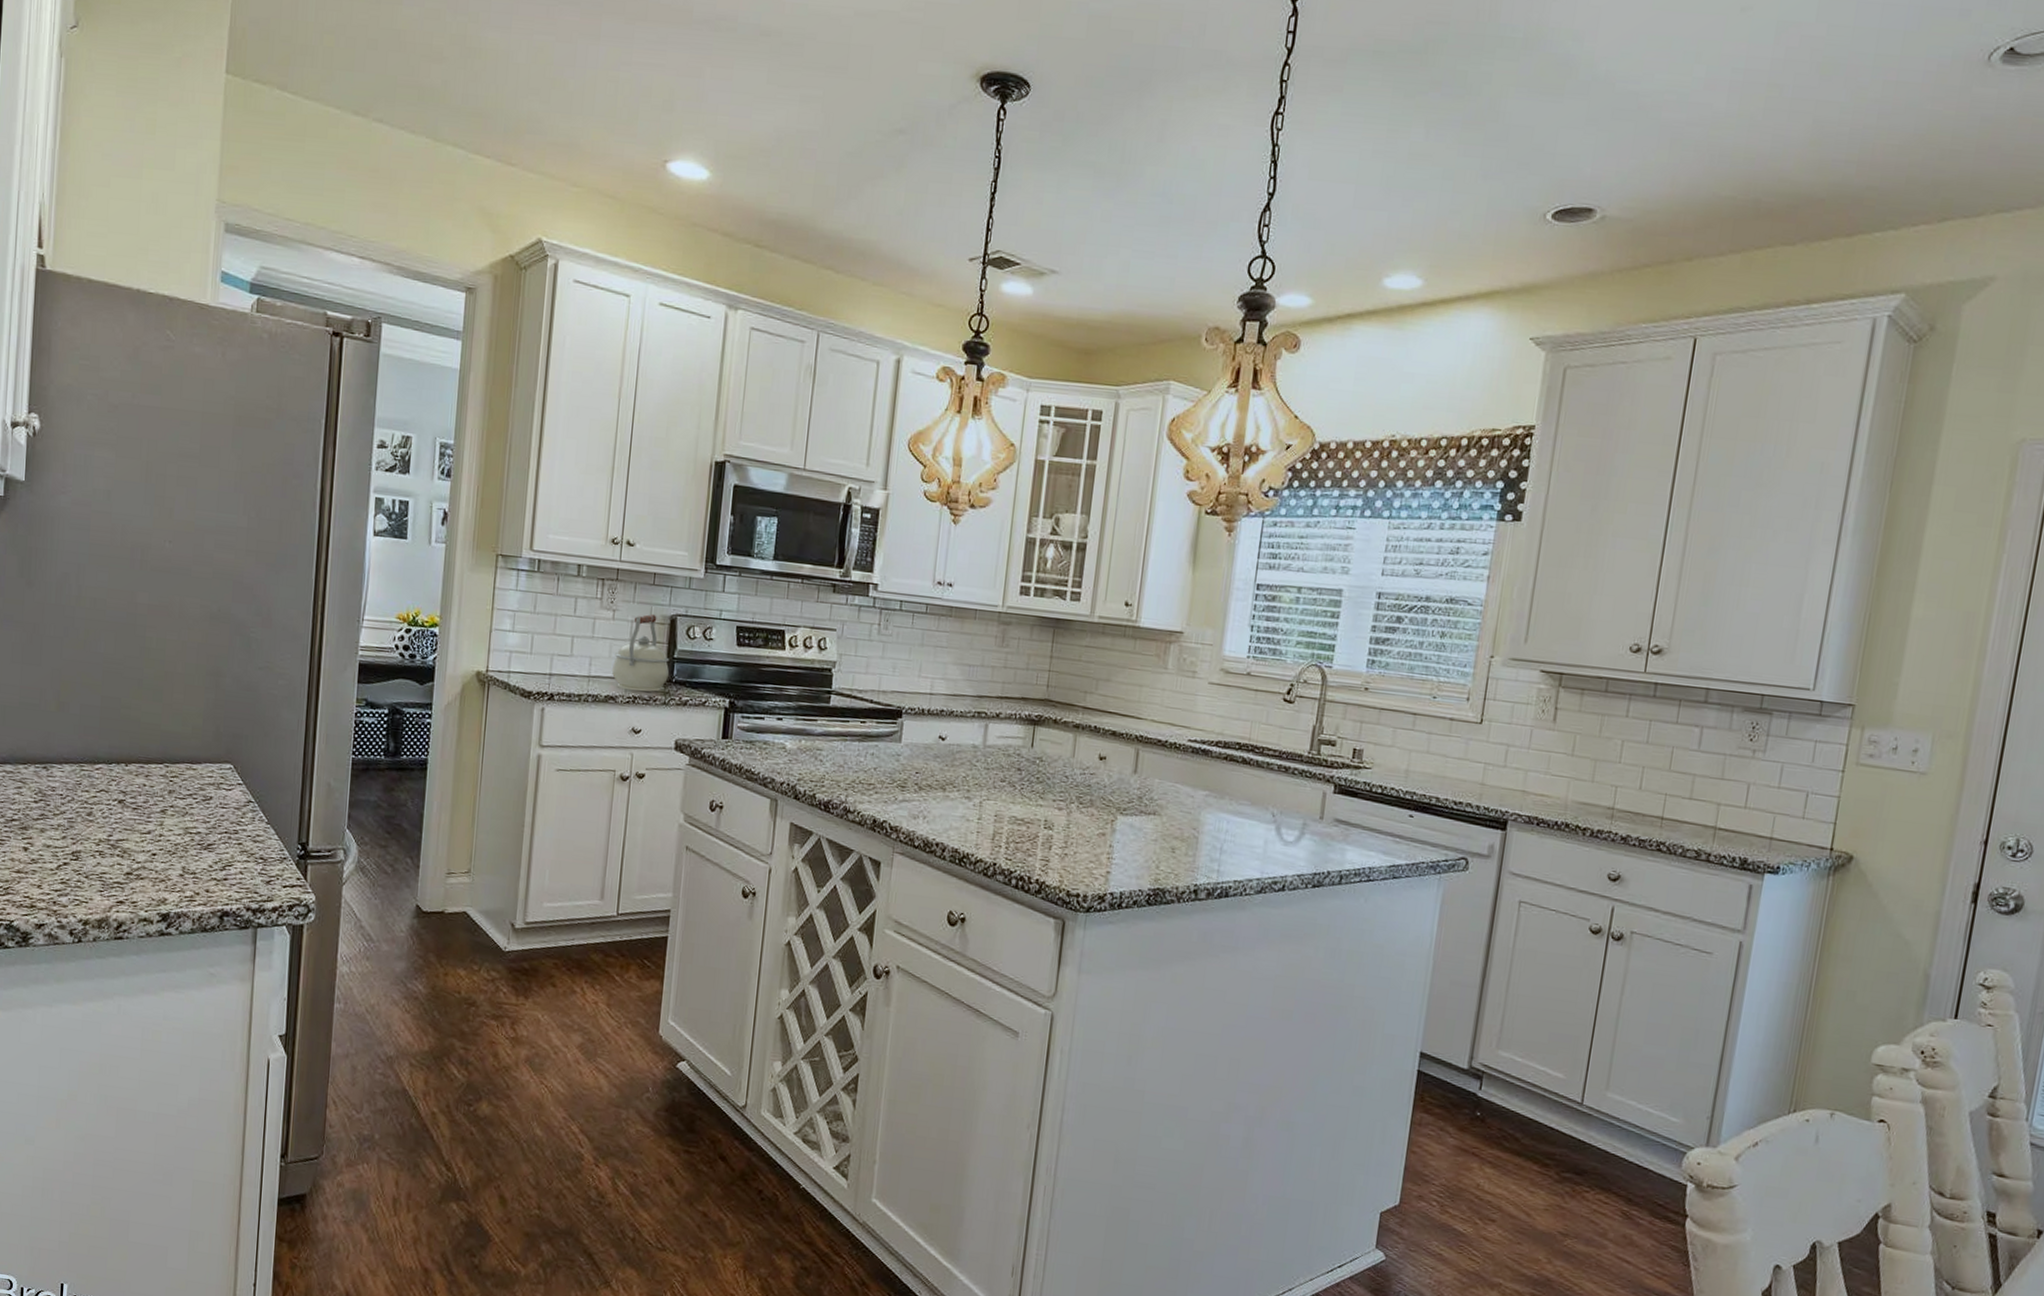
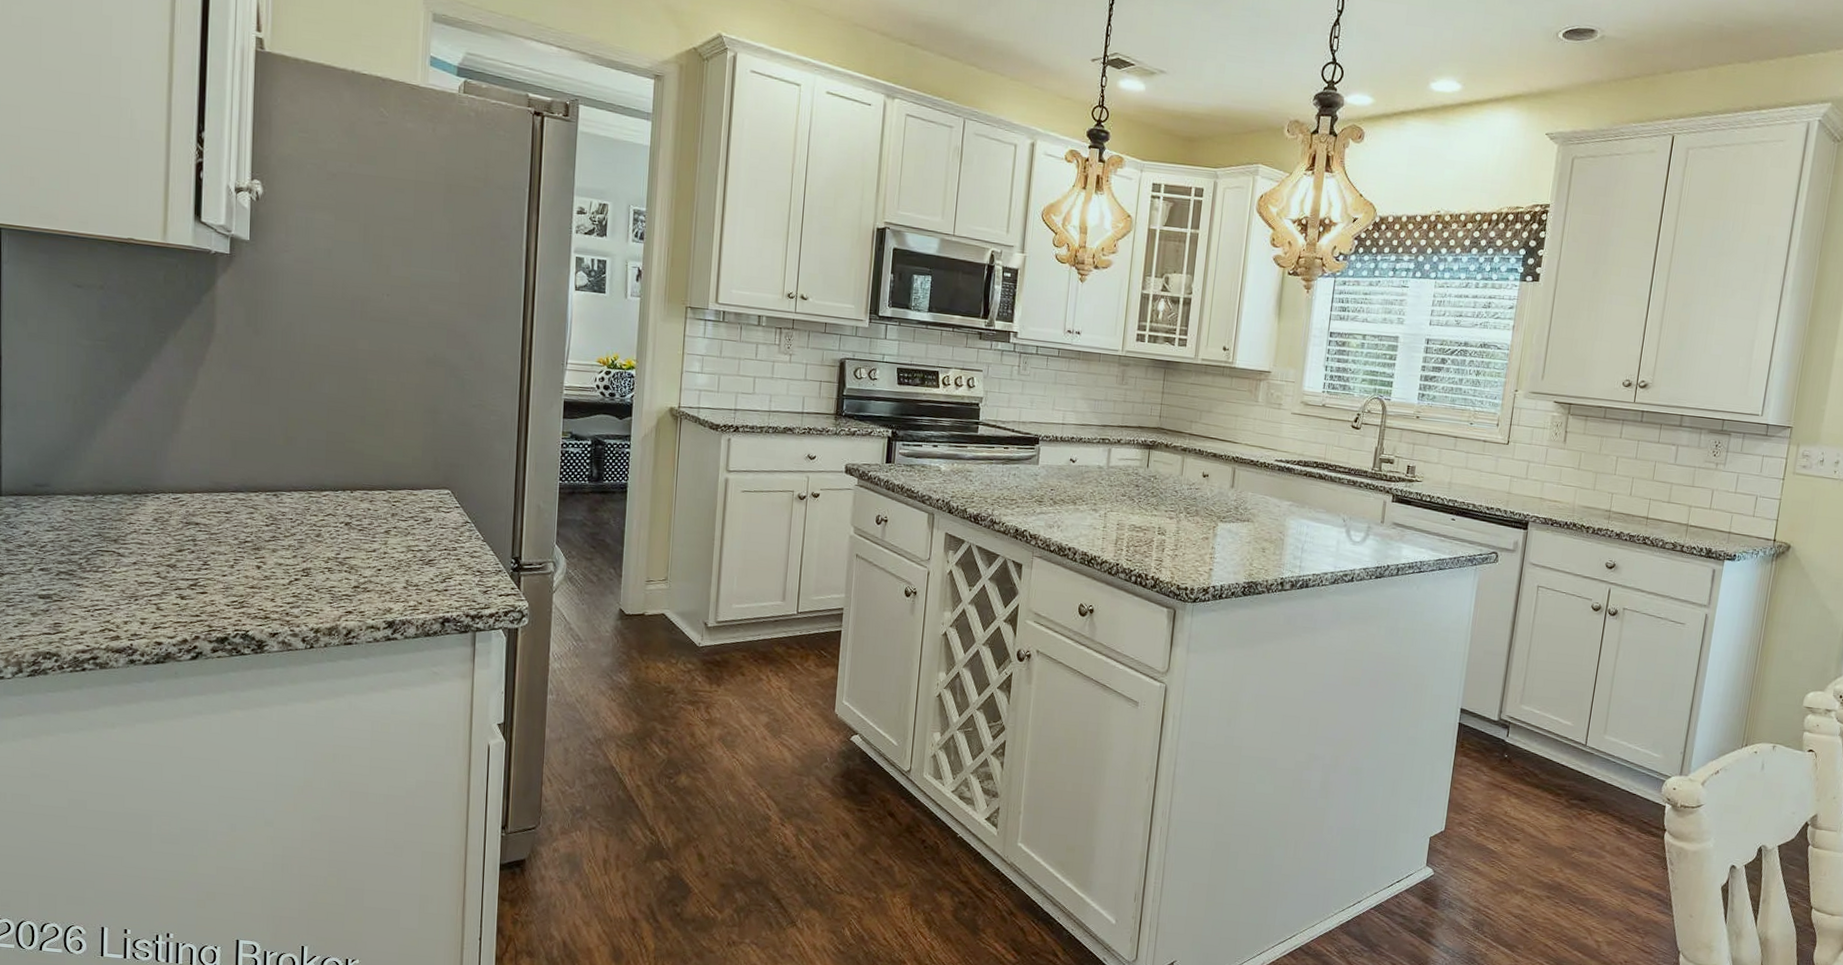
kettle: present [611,613,670,693] -> none [789,357,840,425]

